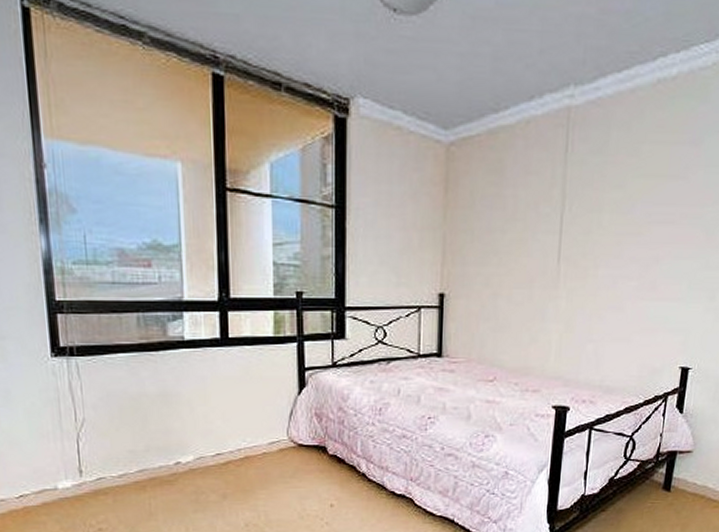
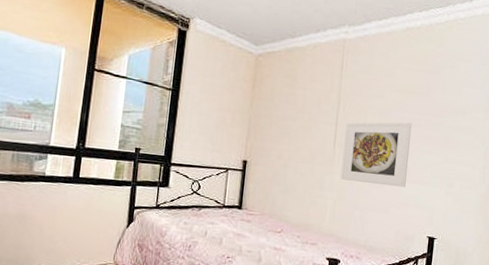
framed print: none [568,218,663,308] -> present [340,122,412,188]

